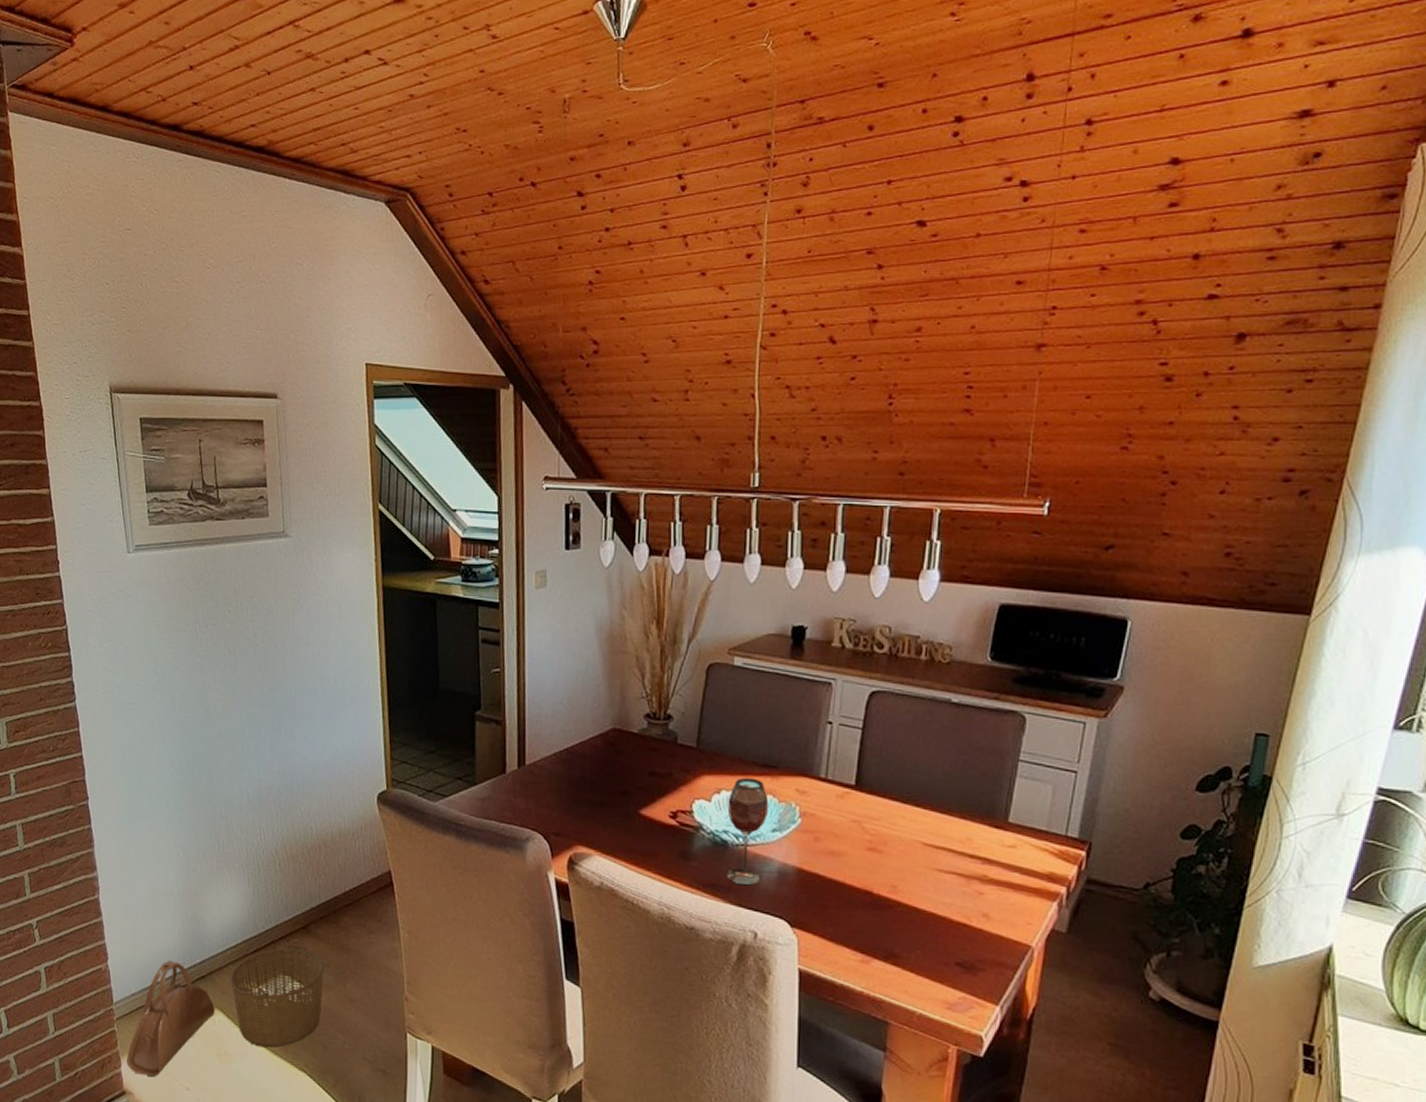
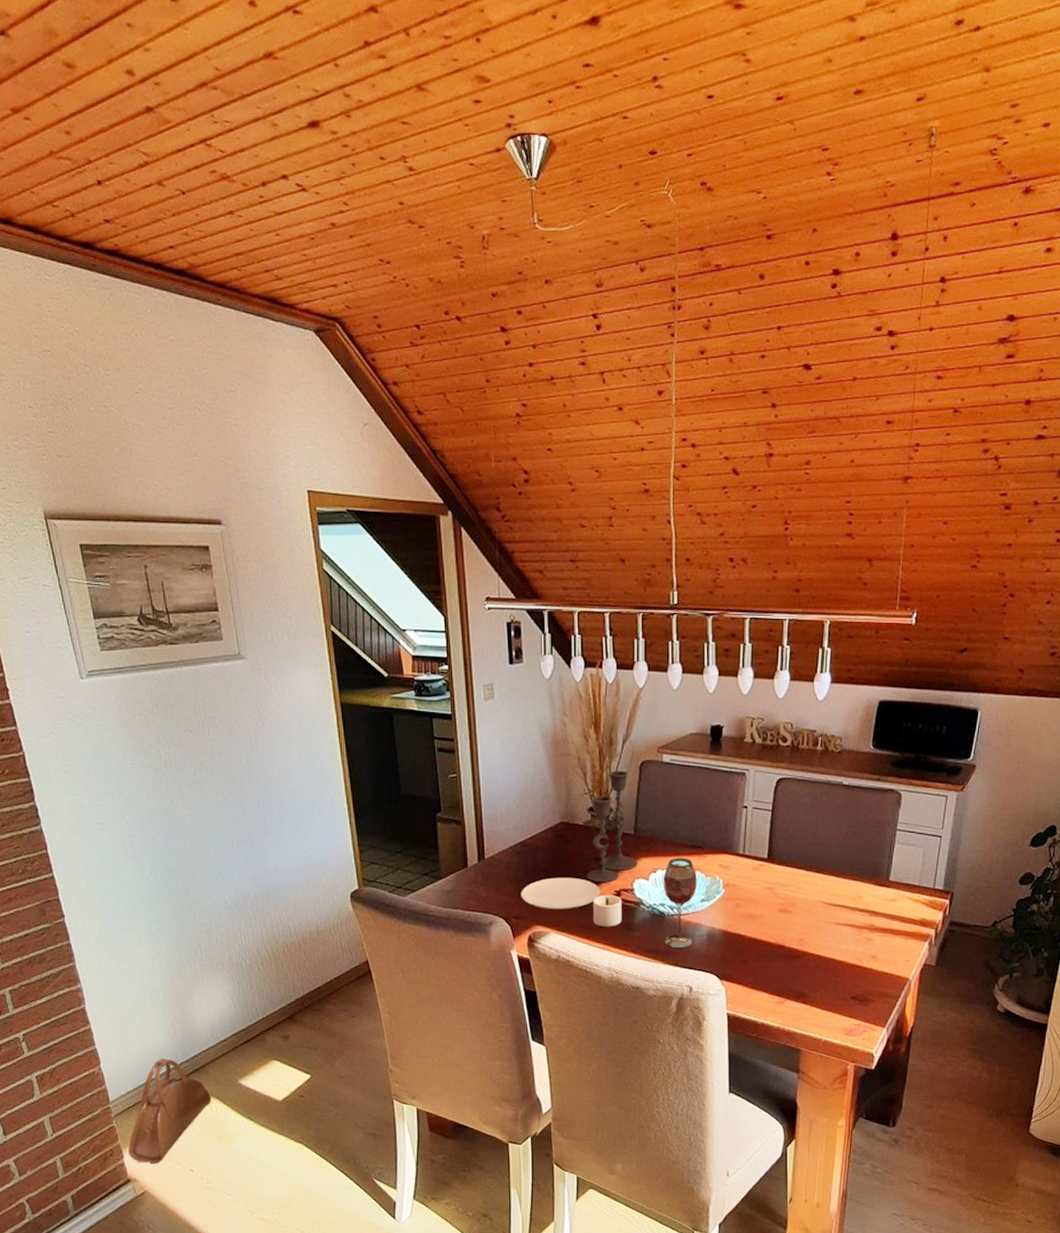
basket: present [229,939,325,1047] -> none [222,1028,313,1125]
plate: none [563,791,654,830] -> present [521,877,601,910]
candlestick: none [639,672,699,802] -> present [587,770,638,883]
candle: none [644,815,678,854] -> present [593,894,622,927]

